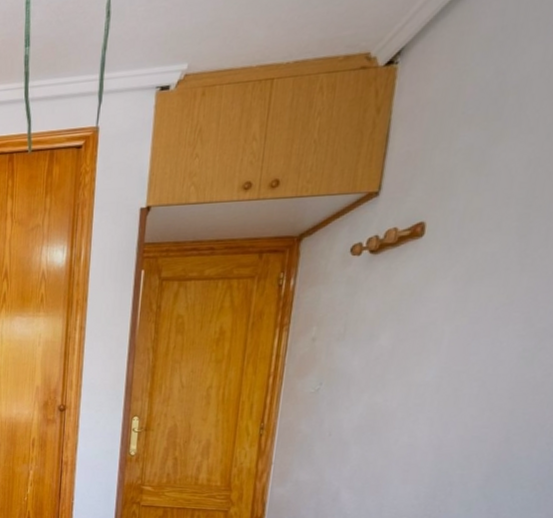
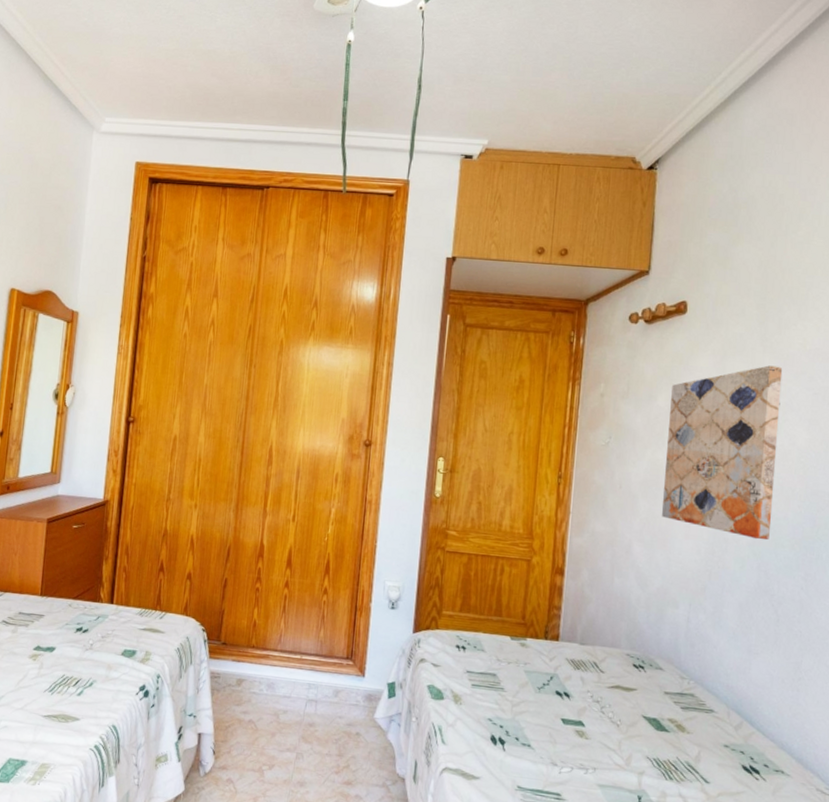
wall art: none [375,286,546,482] -> present [661,365,783,540]

